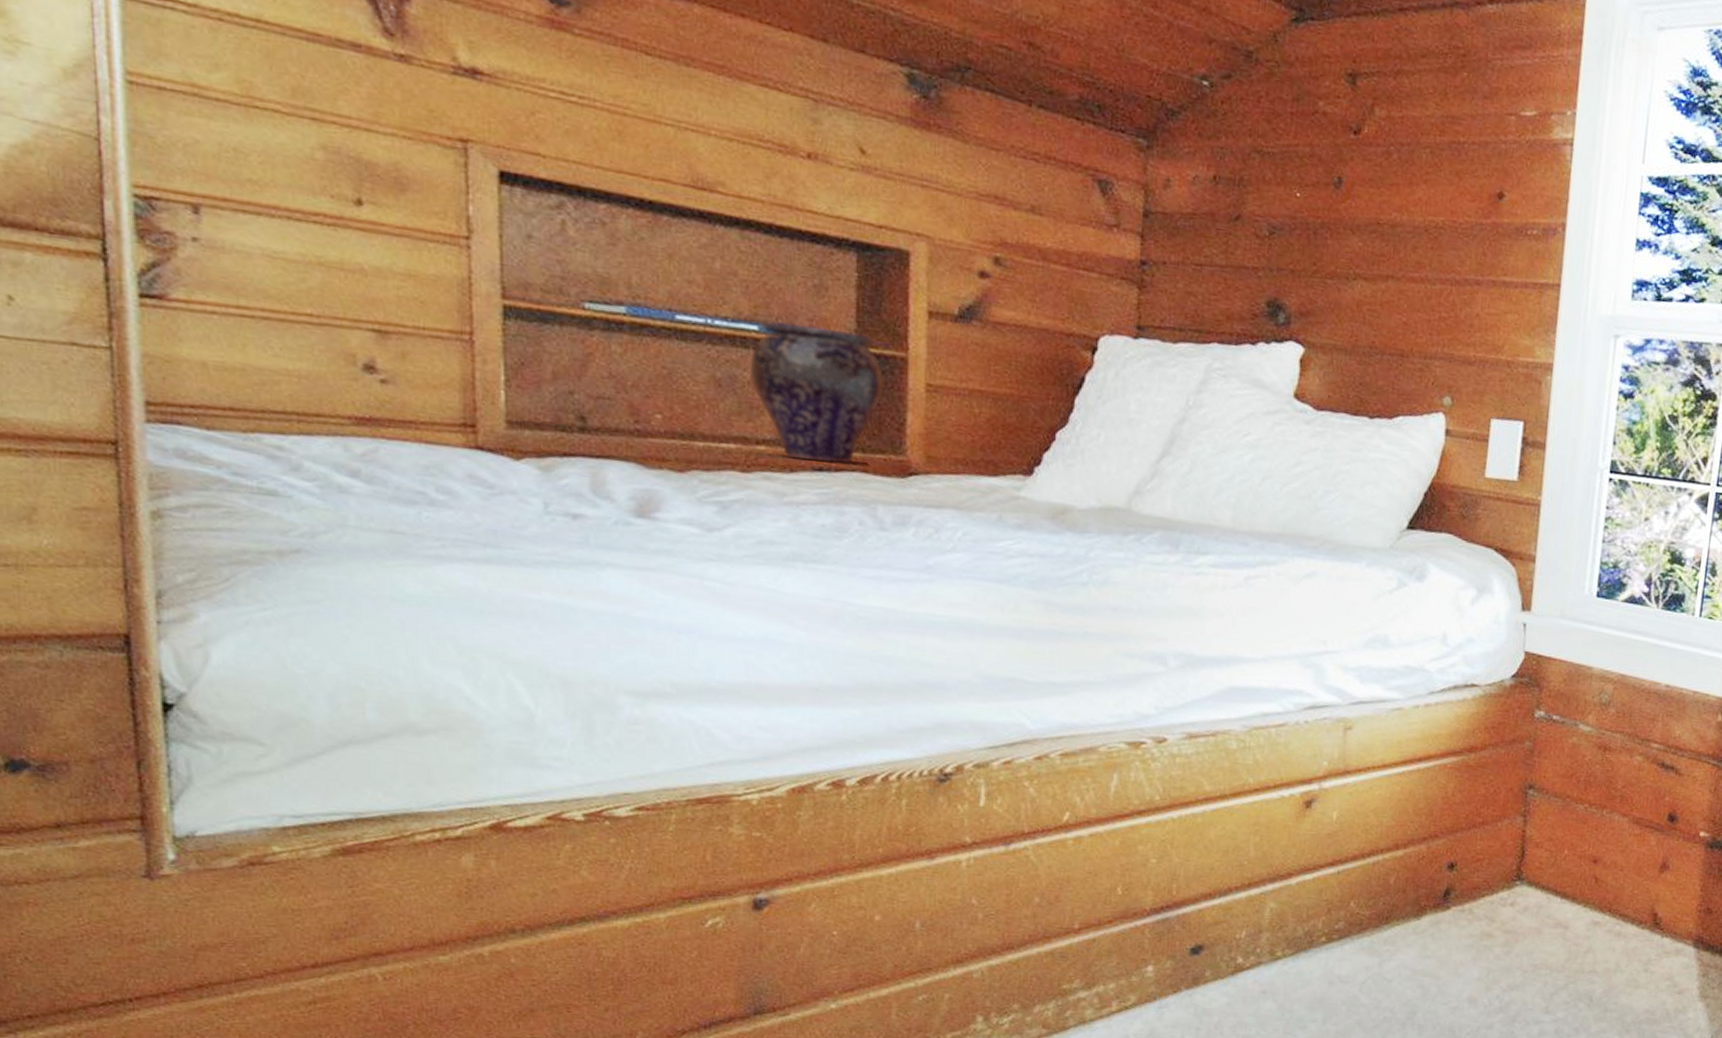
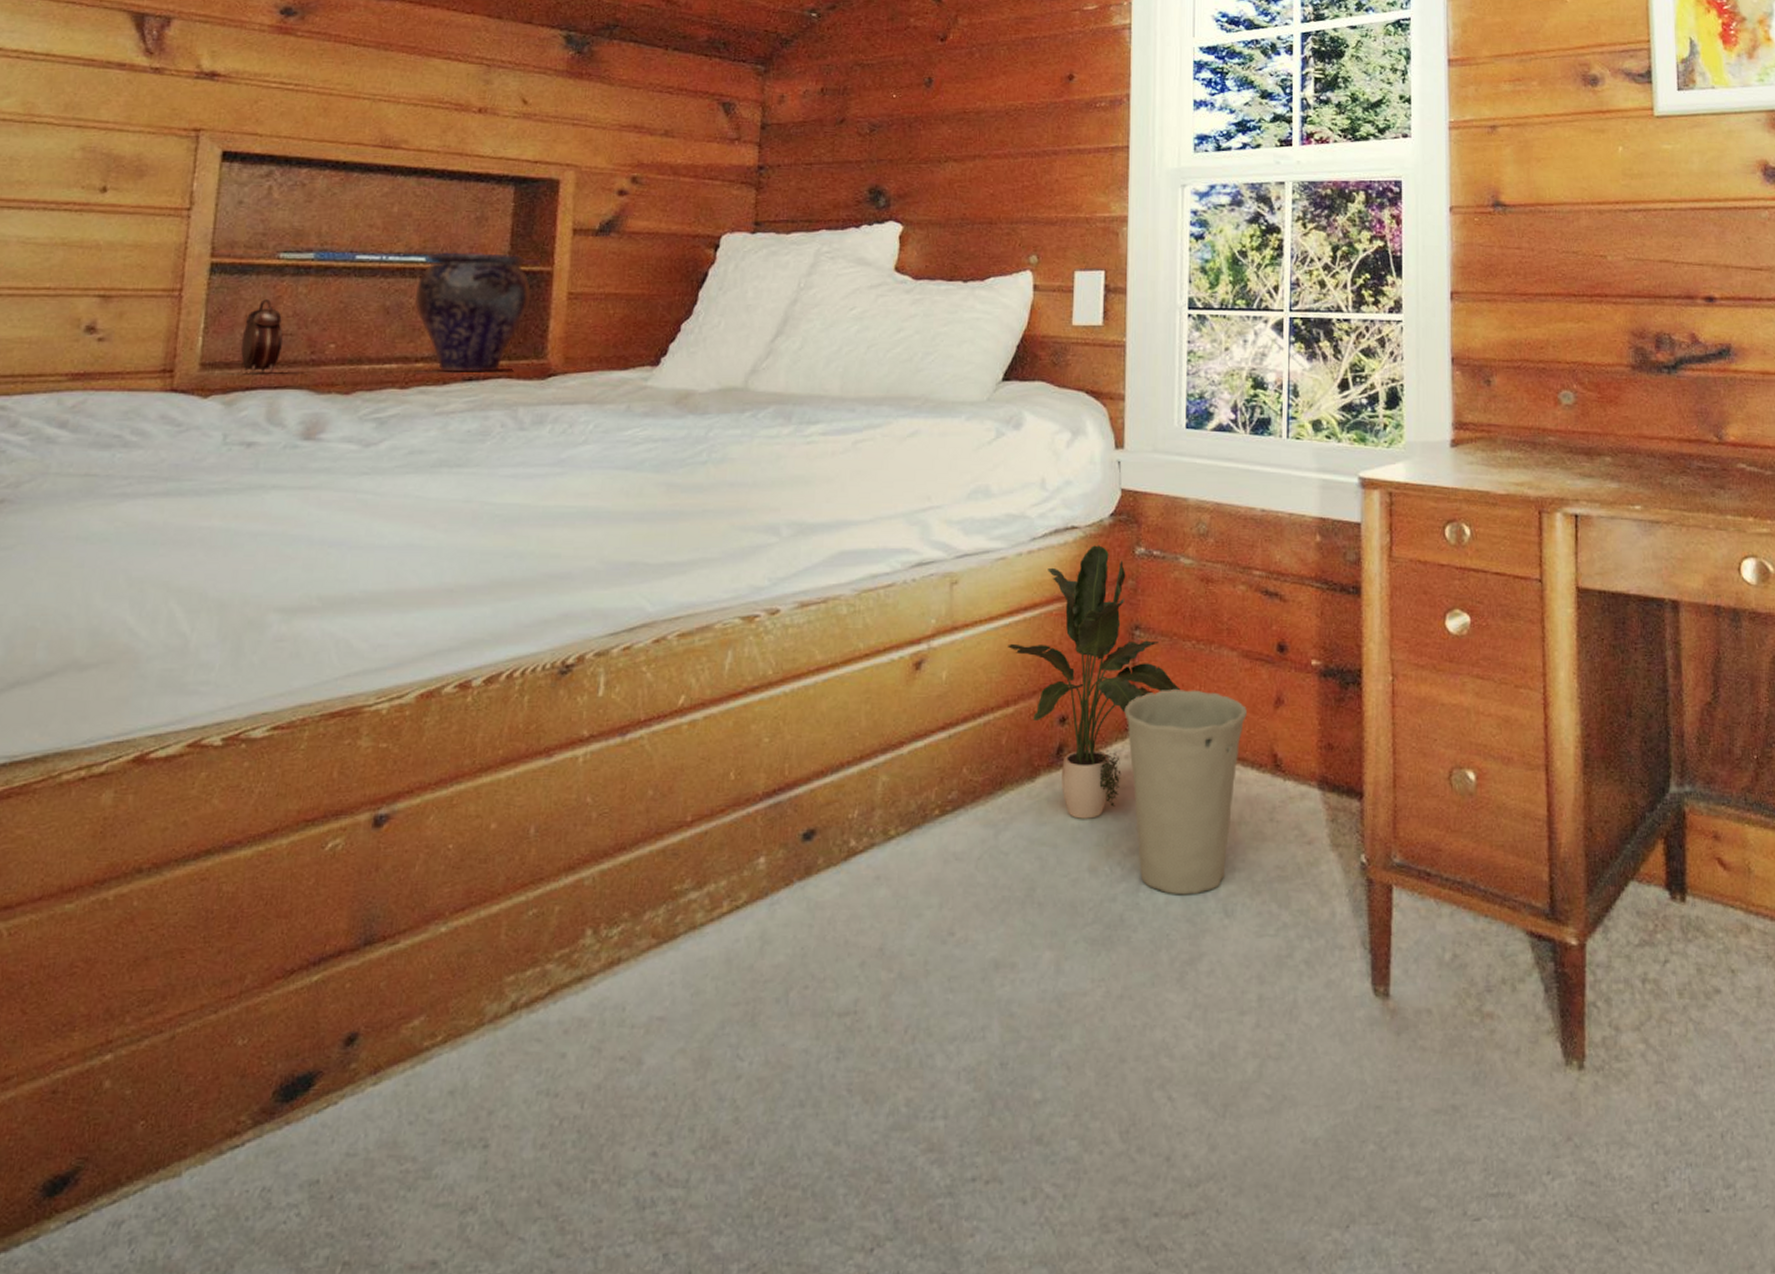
alarm clock: none [551,355,599,441] -> present [240,299,283,374]
potted plant: none [1400,704,1570,956] -> present [1008,545,1181,819]
trash bin: none [1512,847,1633,1029] -> present [1124,690,1248,895]

